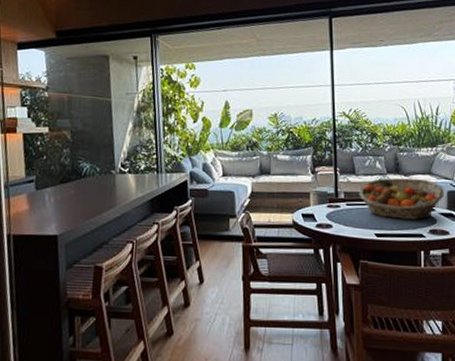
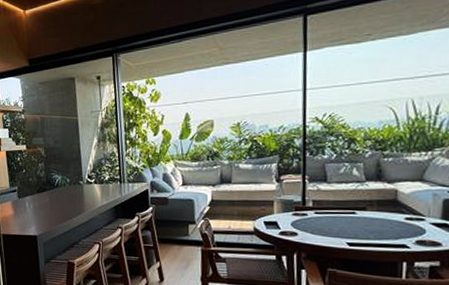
fruit basket: present [358,178,445,220] -> none [329,185,440,230]

